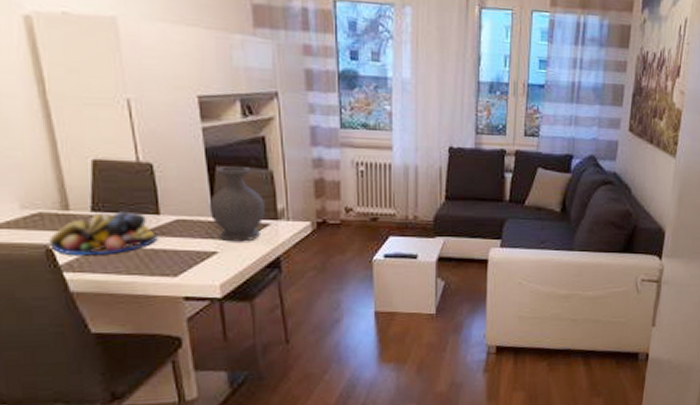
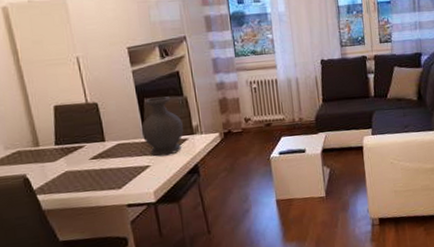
fruit bowl: present [49,211,158,256] -> none [26,141,105,181]

